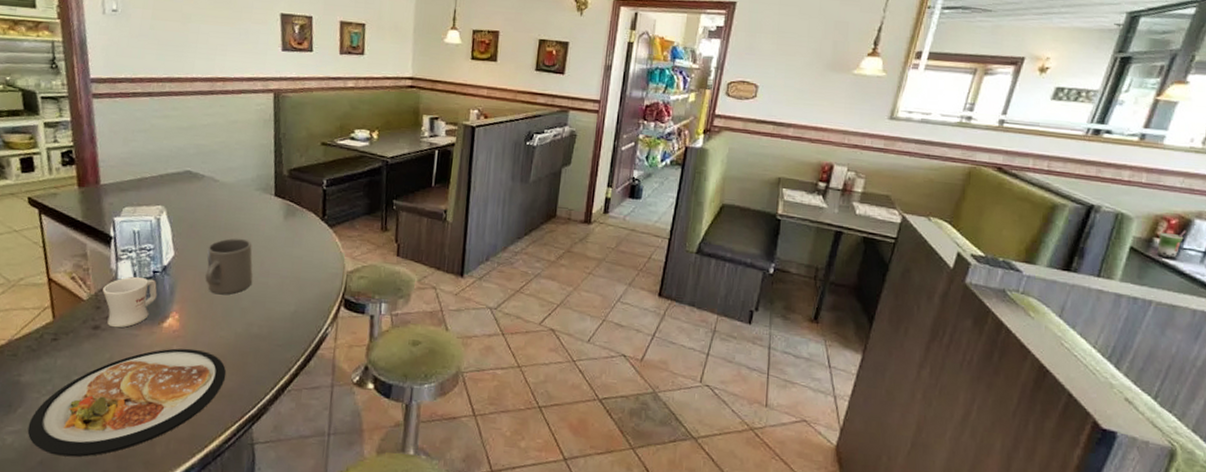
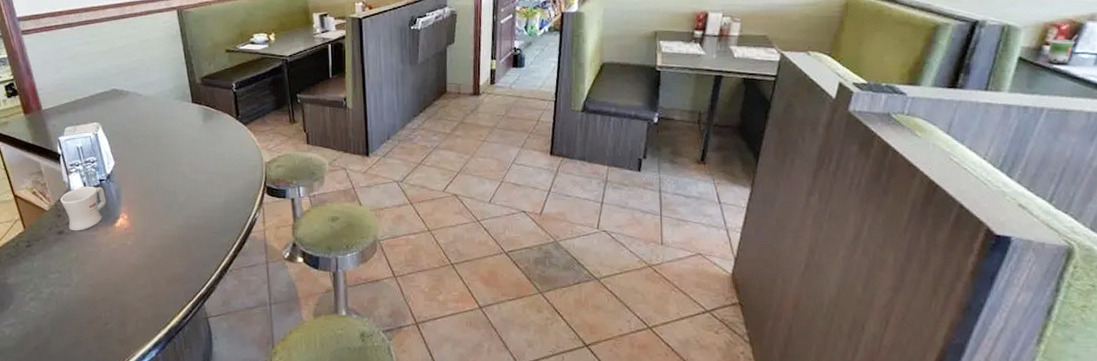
dish: present [27,348,226,457] -> none [20,243,175,341]
cup: present [205,237,253,295] -> none [141,143,185,194]

